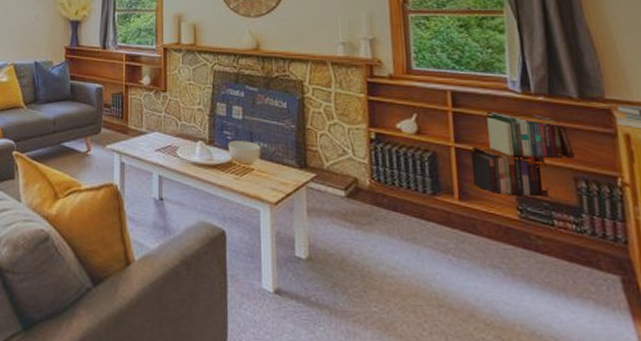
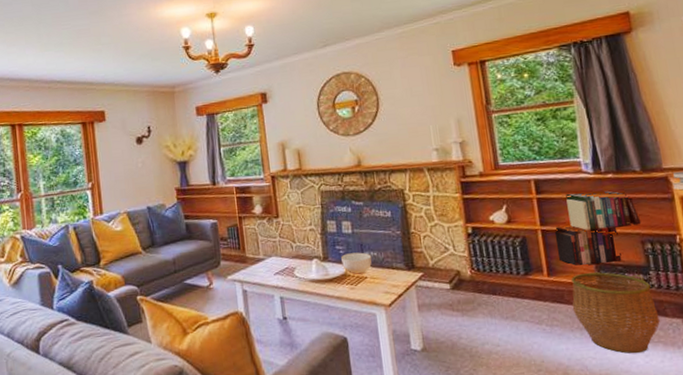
basket: none [485,203,592,308] -> present [572,272,660,354]

